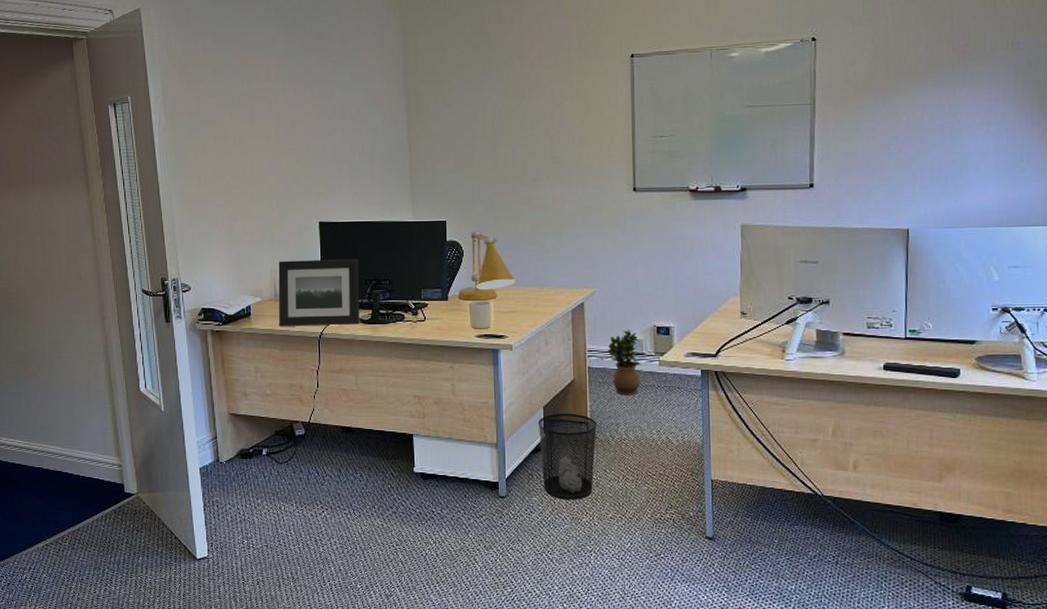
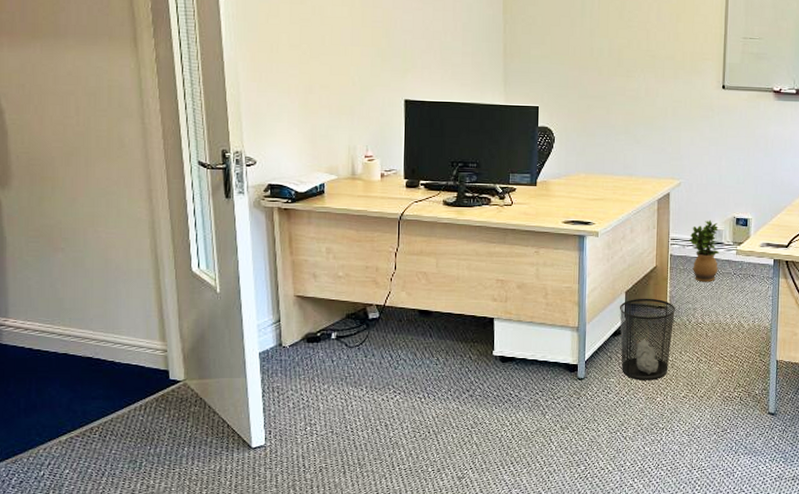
picture frame: present [278,258,360,326] -> none [355,138,446,207]
table lamp: present [458,231,516,301] -> none [547,118,606,187]
mug: present [468,300,493,329] -> none [556,187,581,216]

